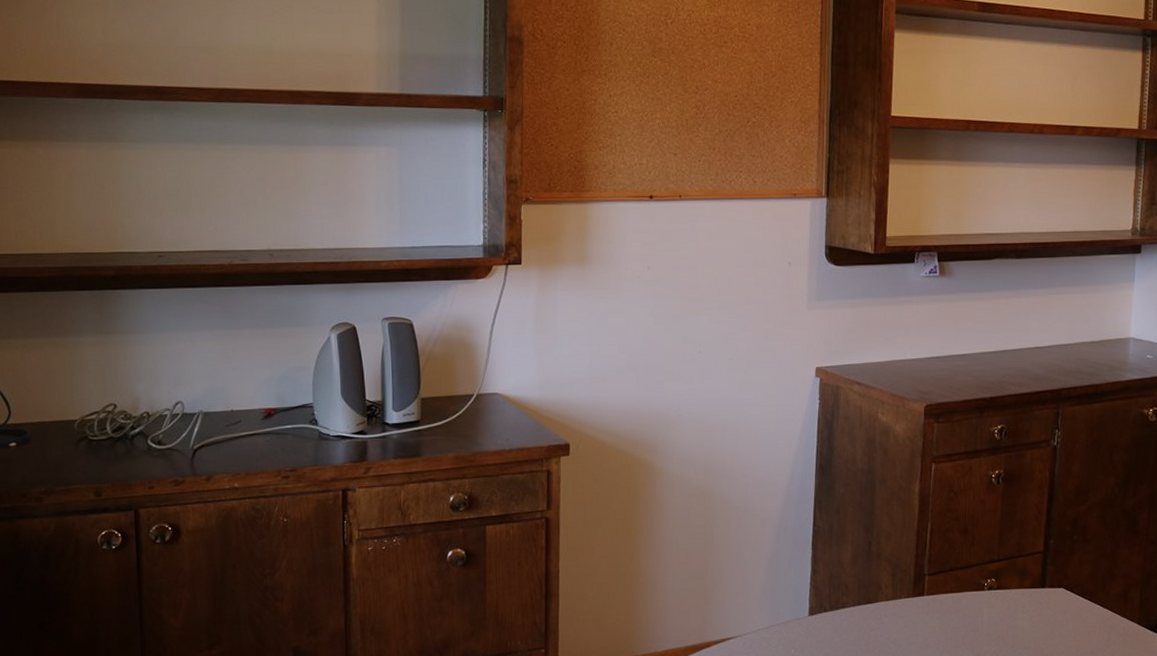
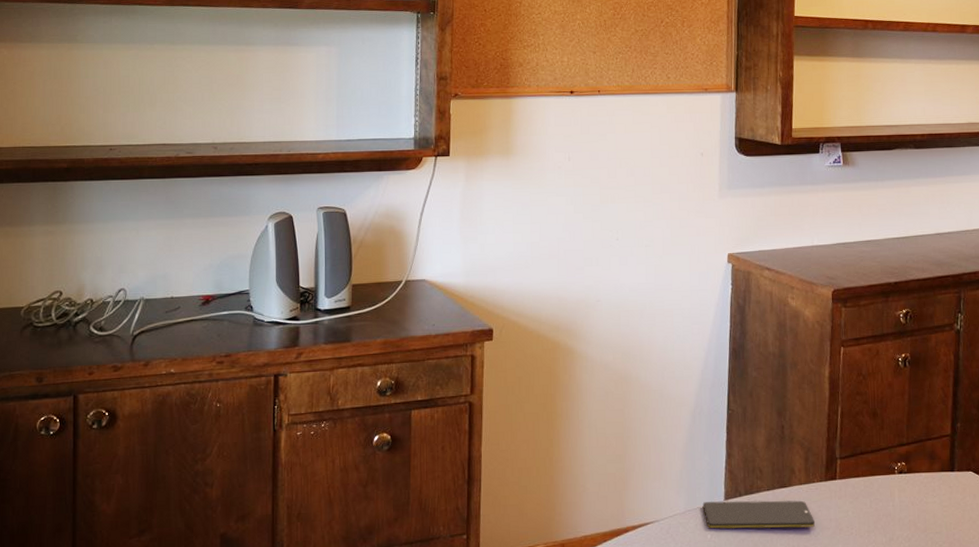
smartphone: none [786,616,901,644] -> present [702,500,815,529]

